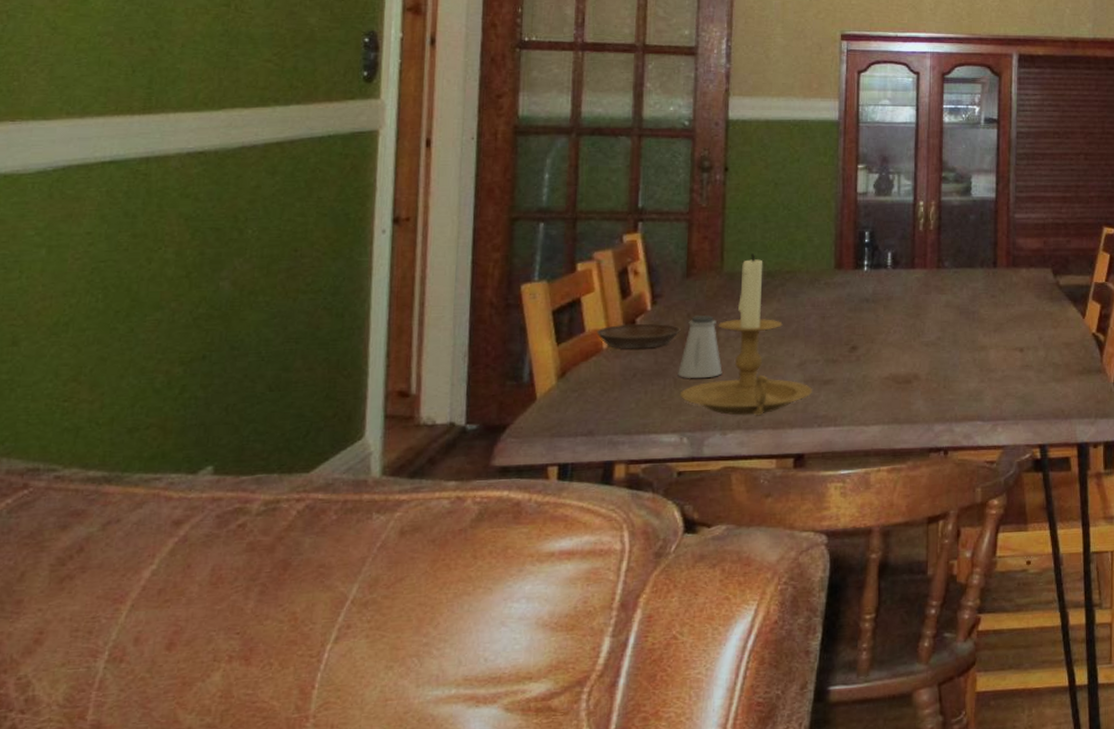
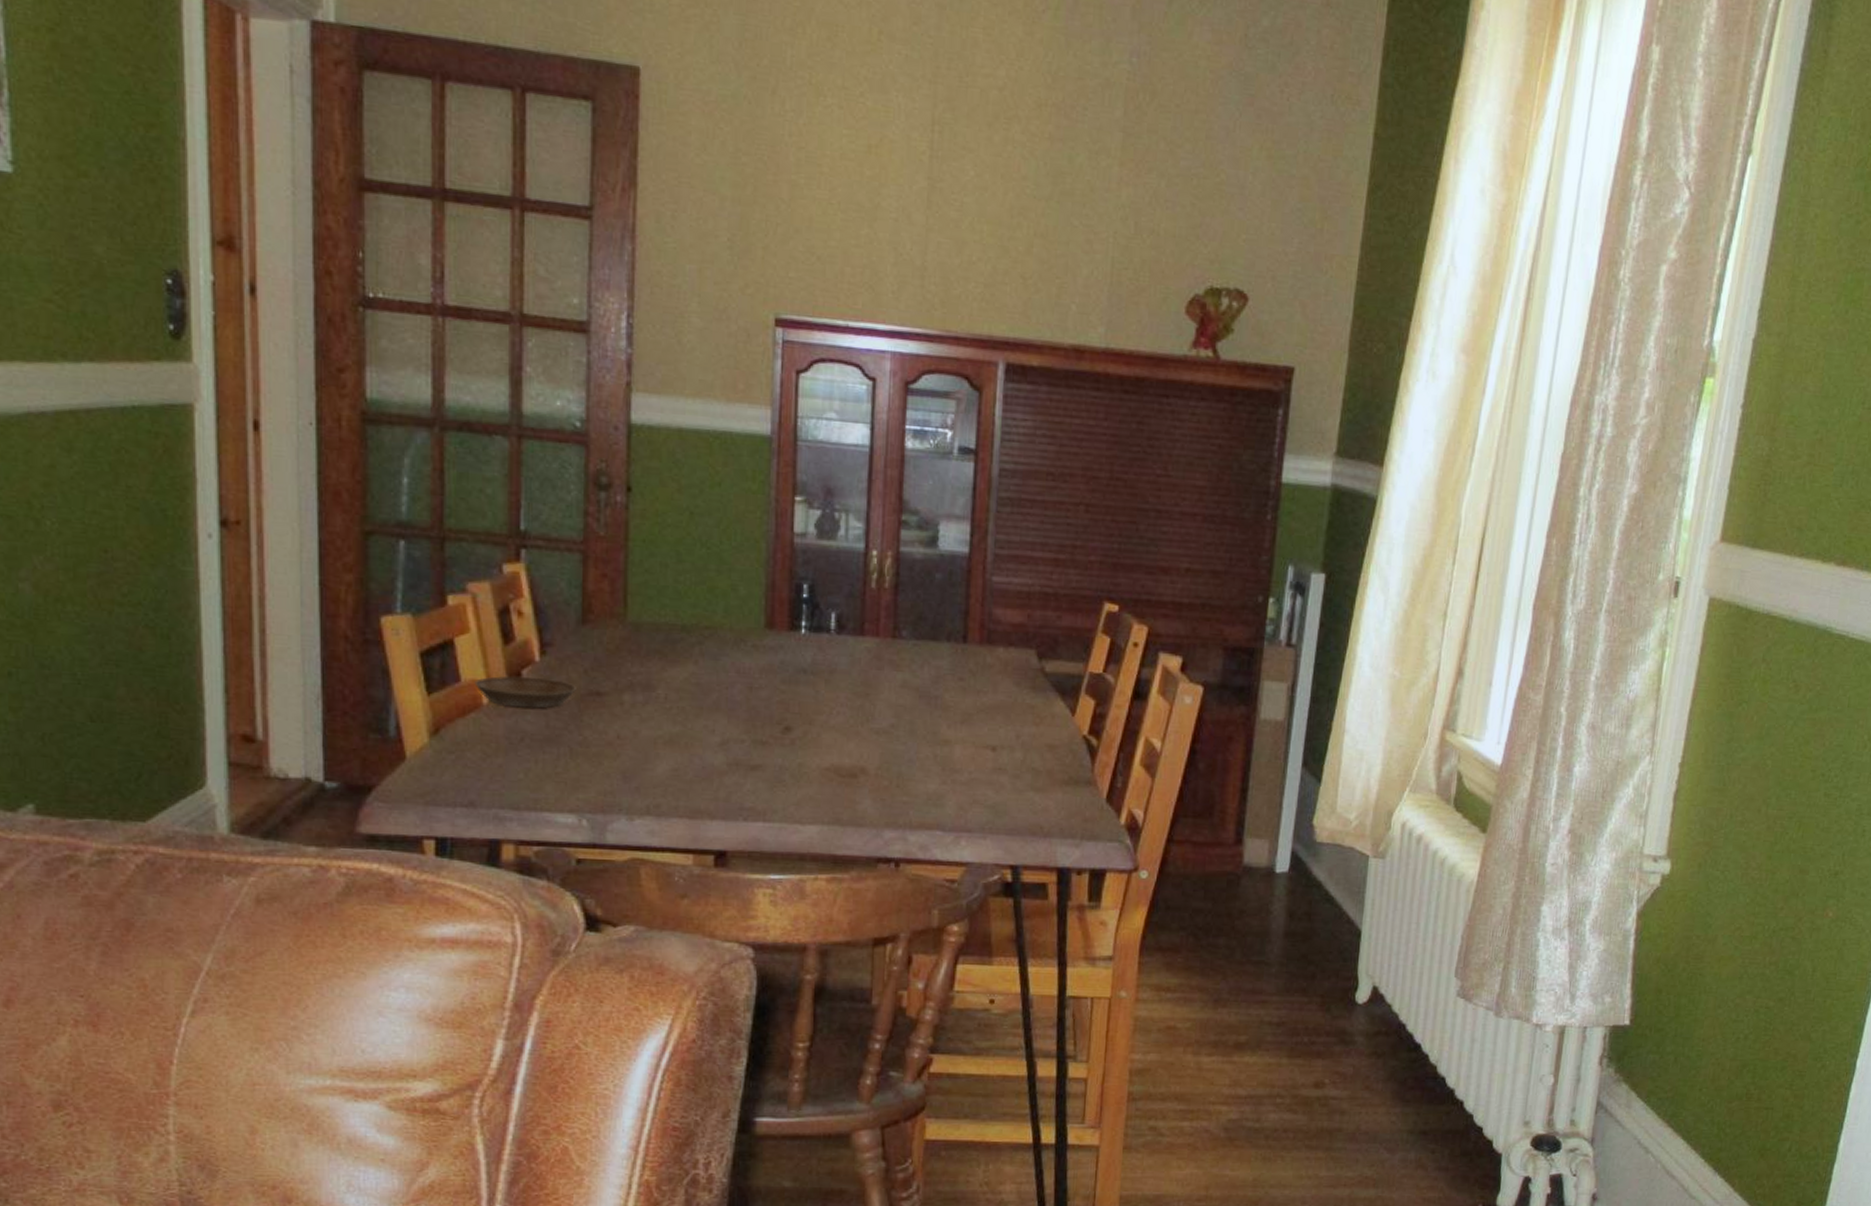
saltshaker: present [678,315,722,378] -> none [574,673,628,750]
candle holder: present [679,253,812,416] -> none [577,600,737,801]

